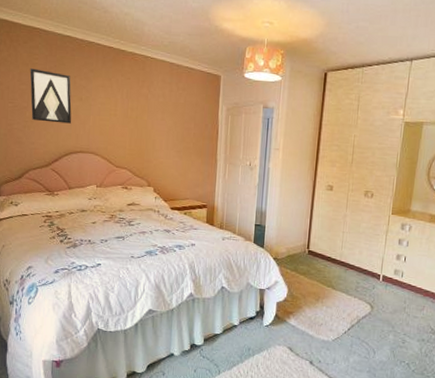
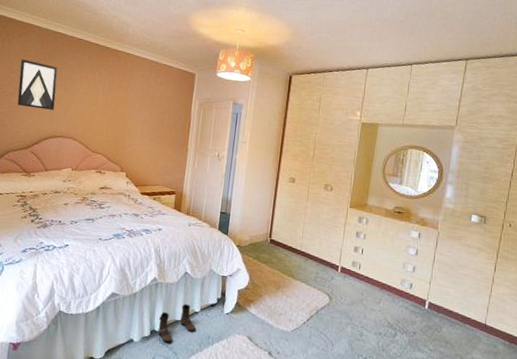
boots: none [197,318,235,356] -> present [157,304,196,343]

